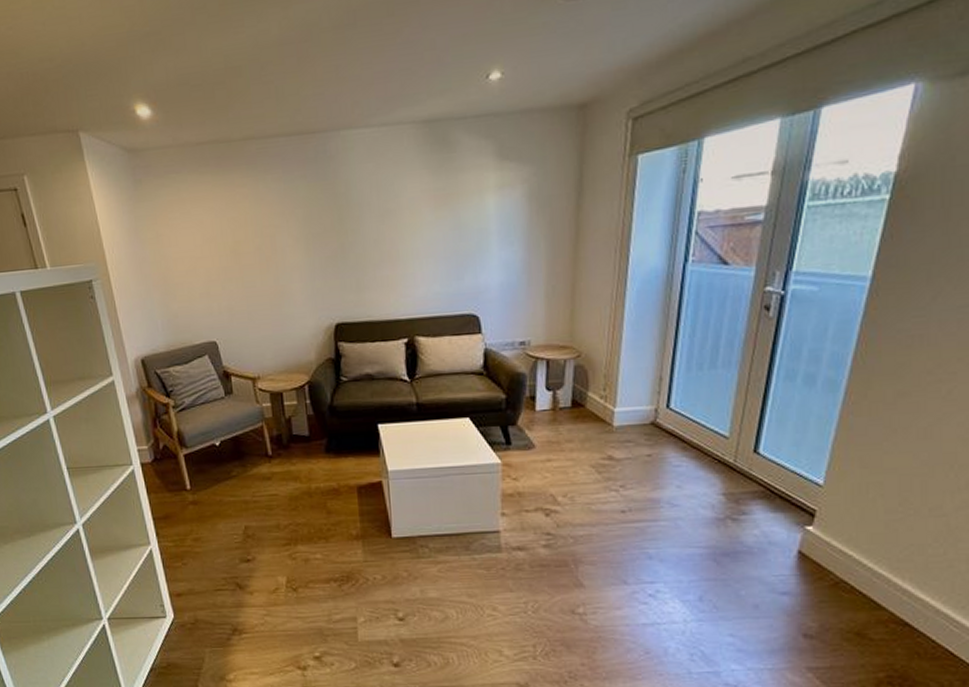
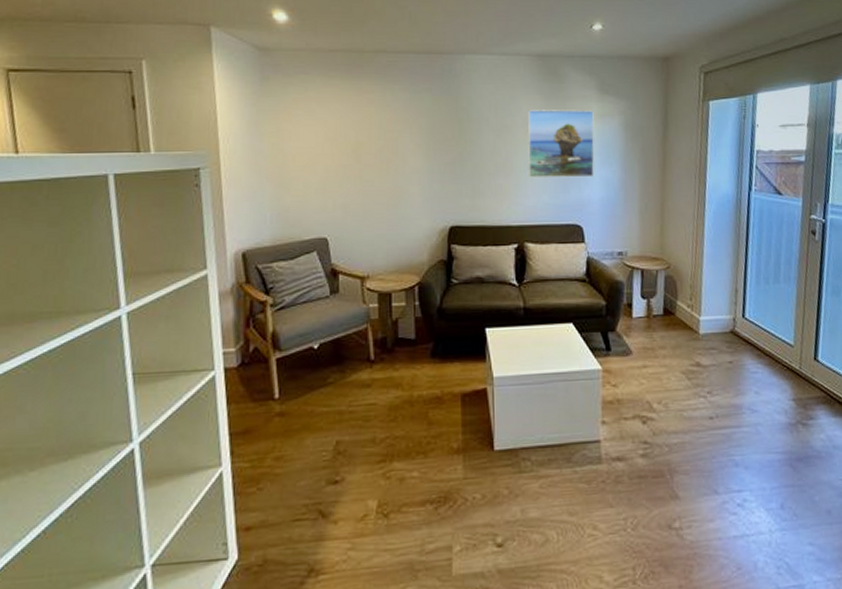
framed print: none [414,182,492,266] -> present [527,109,595,178]

